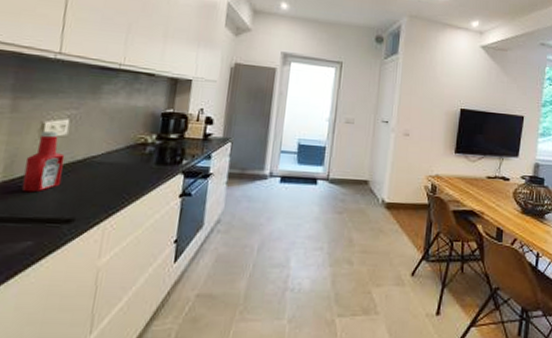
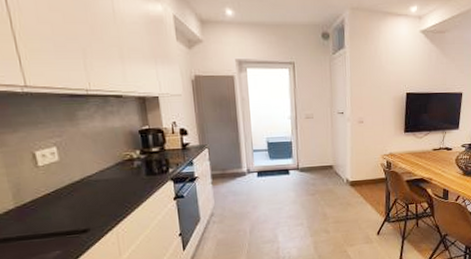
ketchup bottle: present [21,130,65,193] -> none [29,158,68,213]

